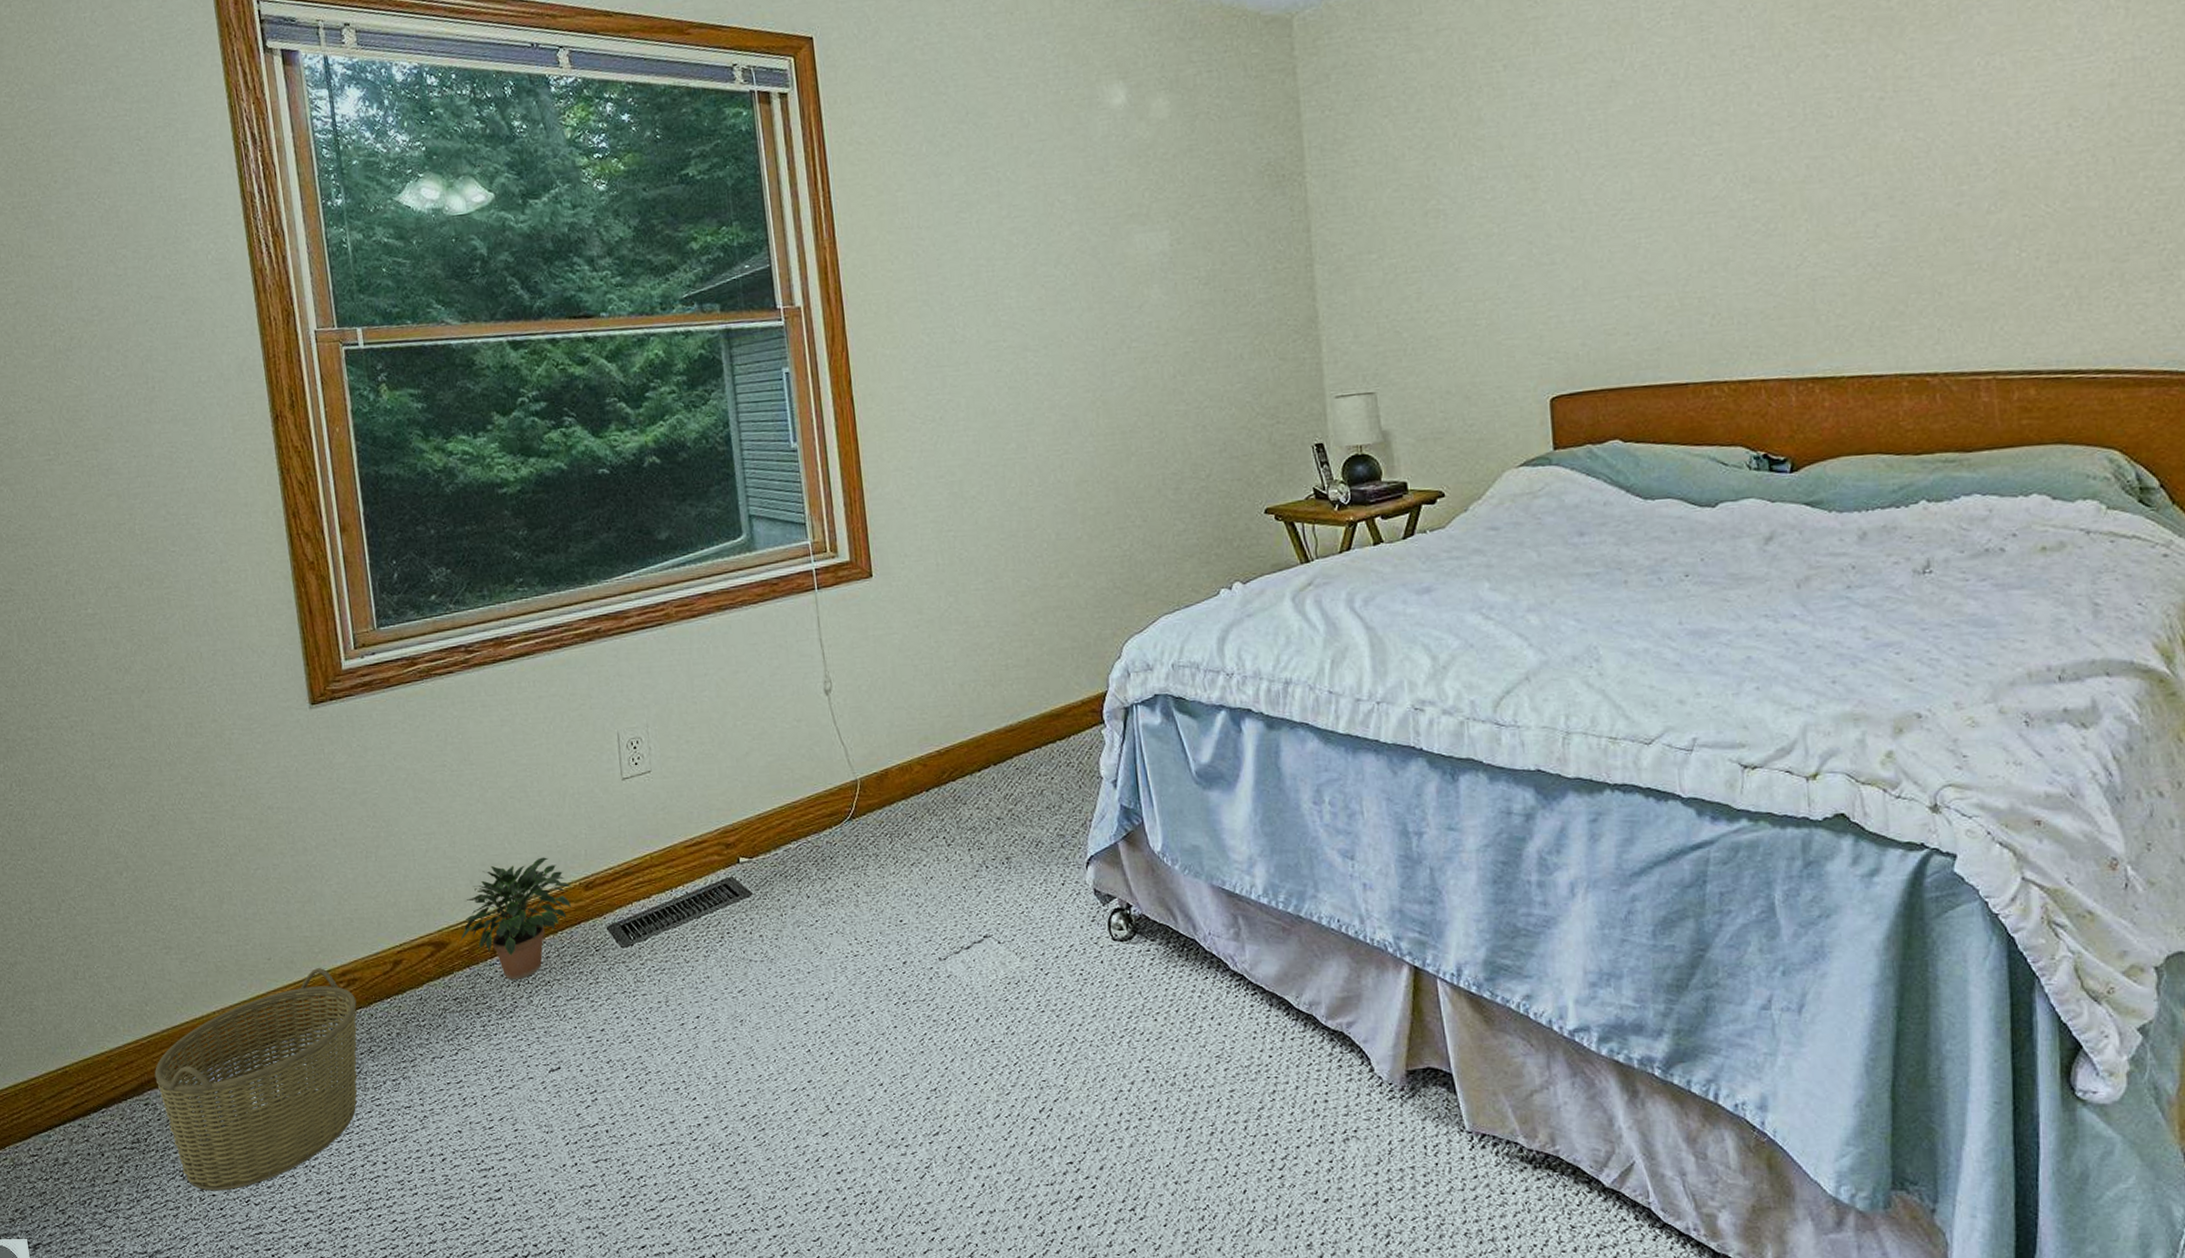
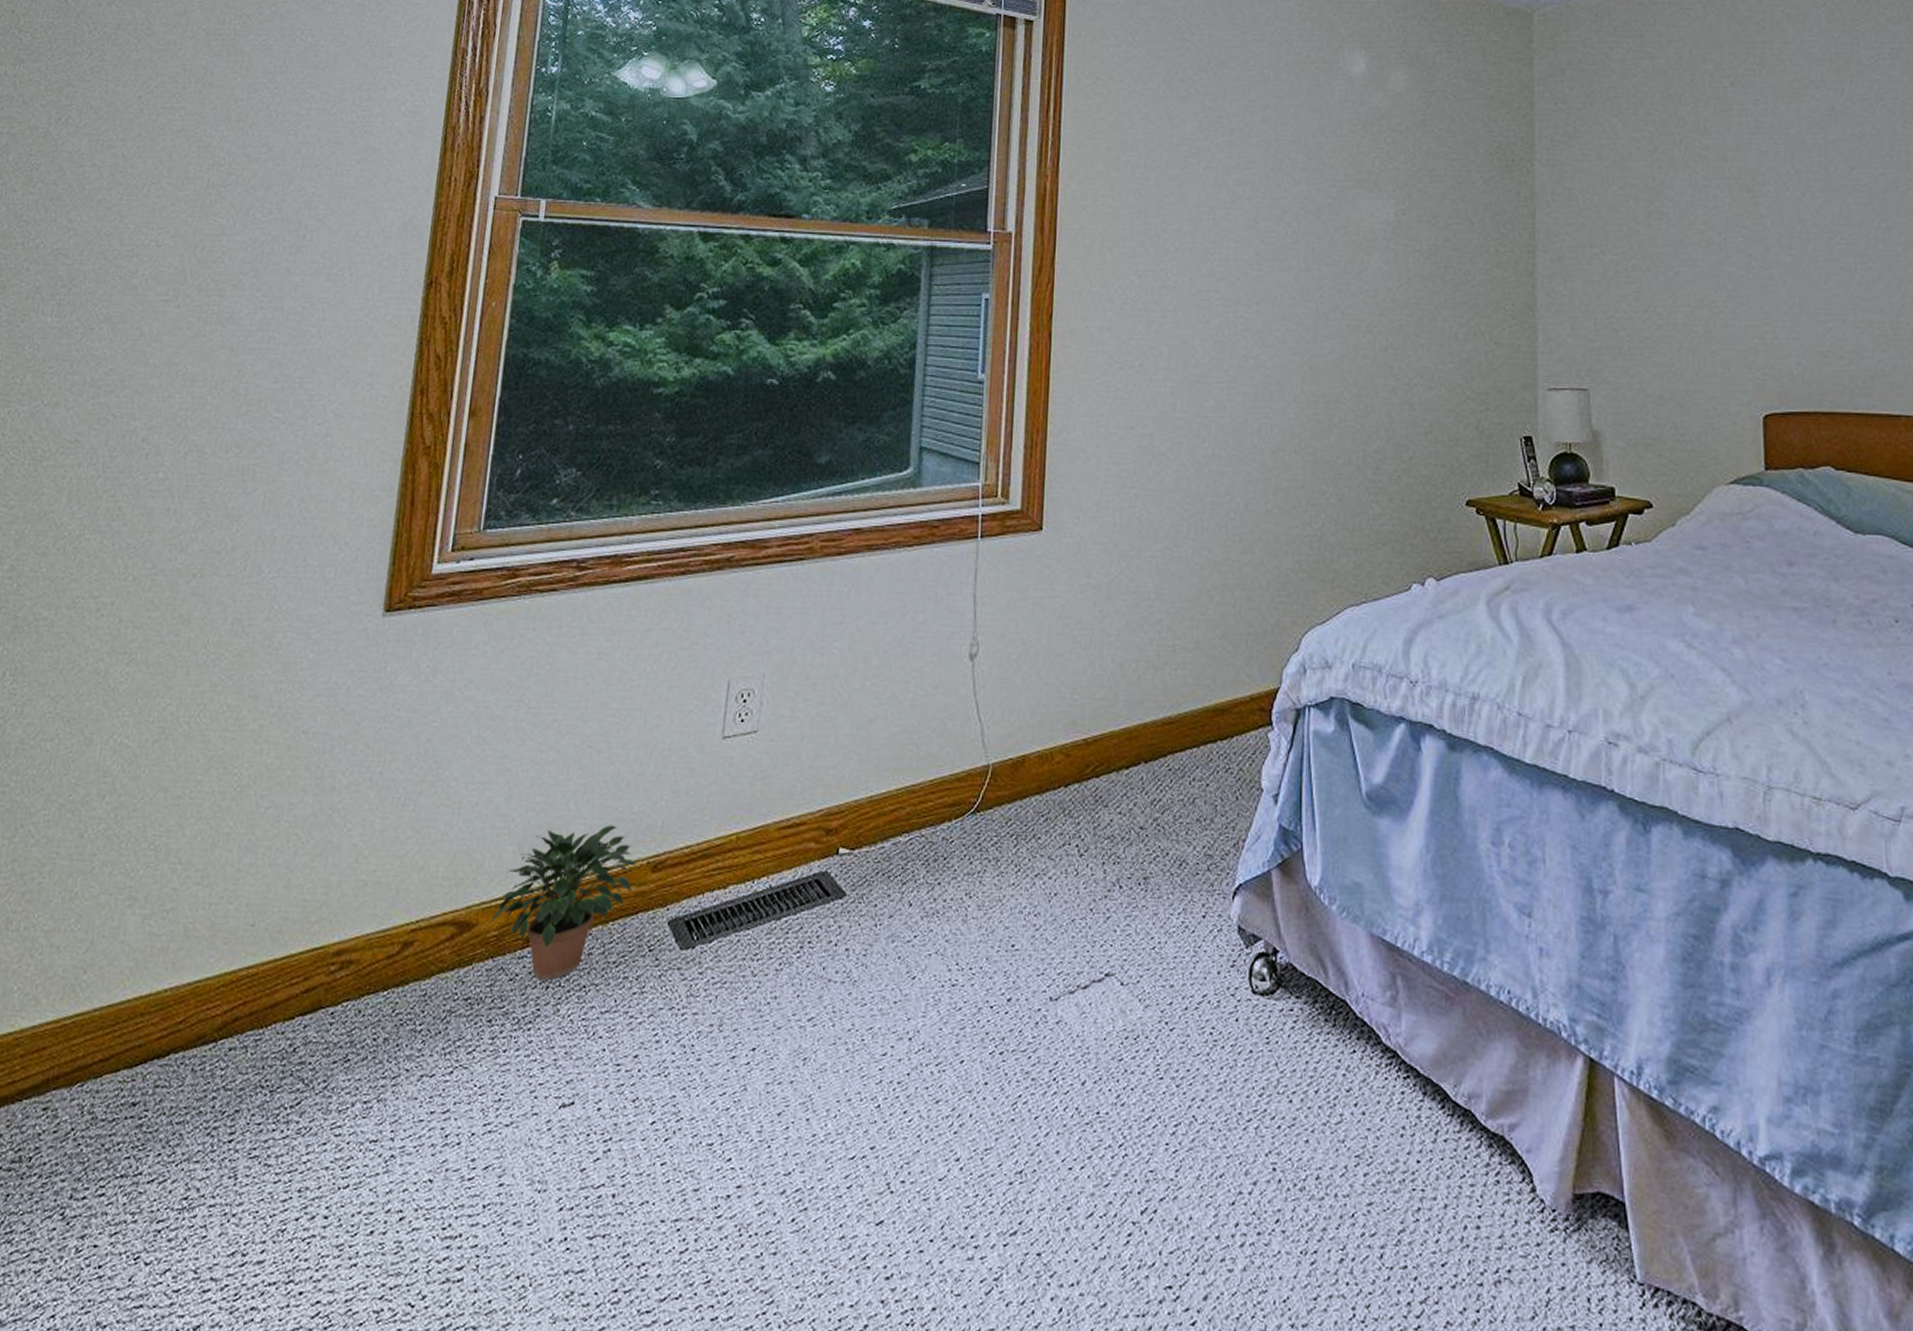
basket: present [154,968,358,1191] -> none [64,942,346,1241]

